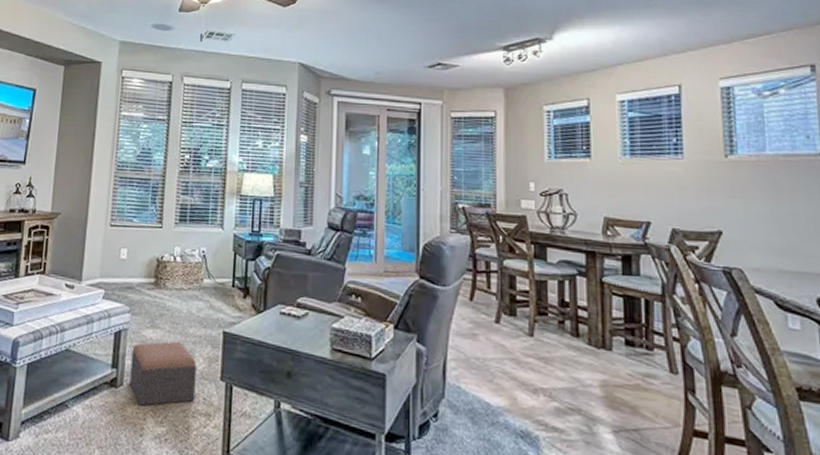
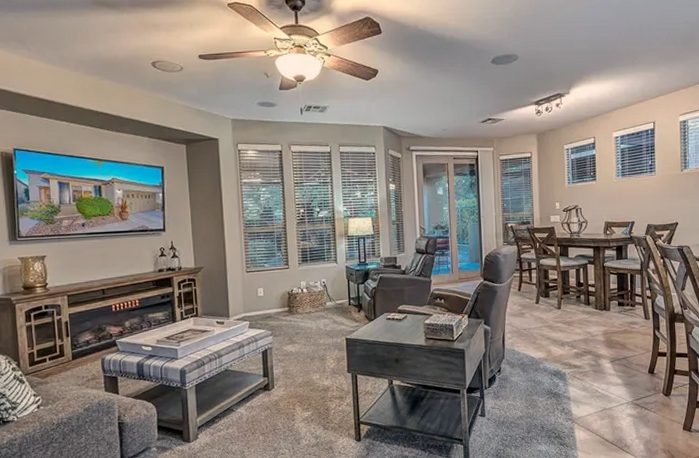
footstool: present [129,341,197,406] -> none [278,350,330,400]

